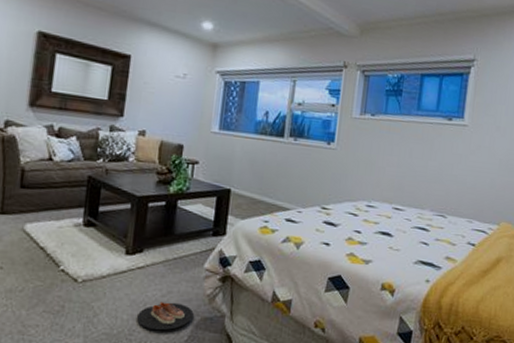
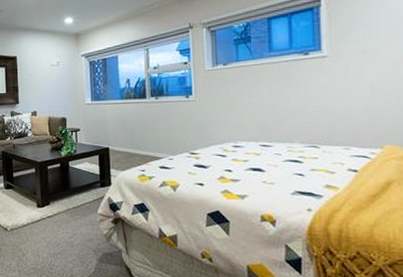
slippers: present [136,301,194,330] -> none [53,242,96,264]

